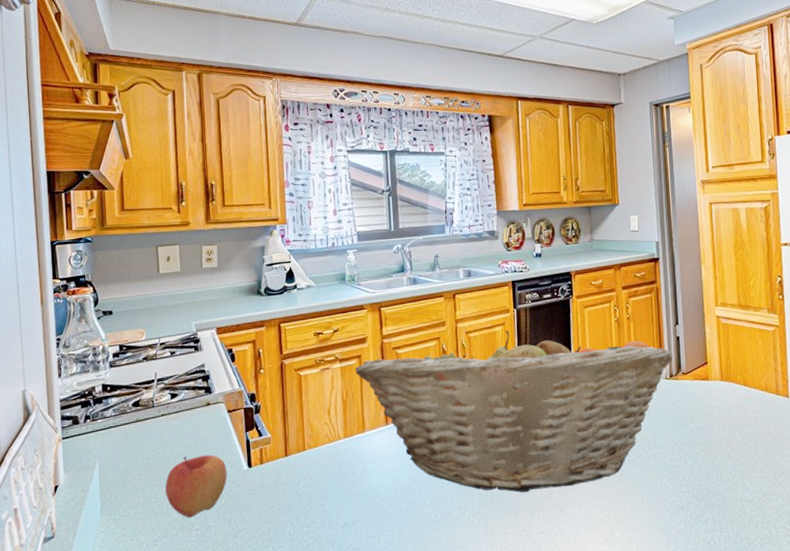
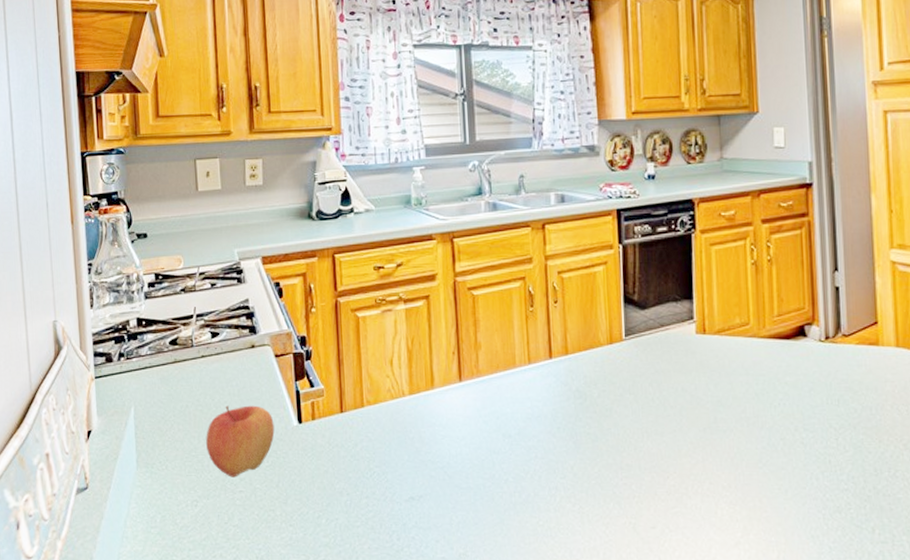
fruit basket: present [355,329,673,492] -> none [422,270,830,475]

